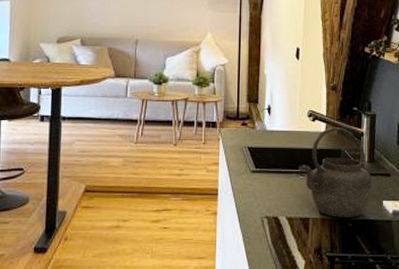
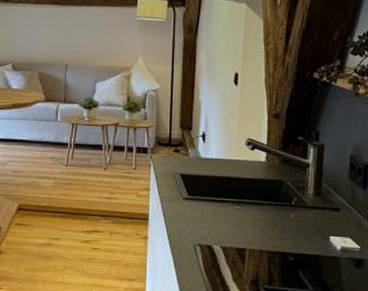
kettle: present [299,127,373,217] -> none [235,157,319,251]

